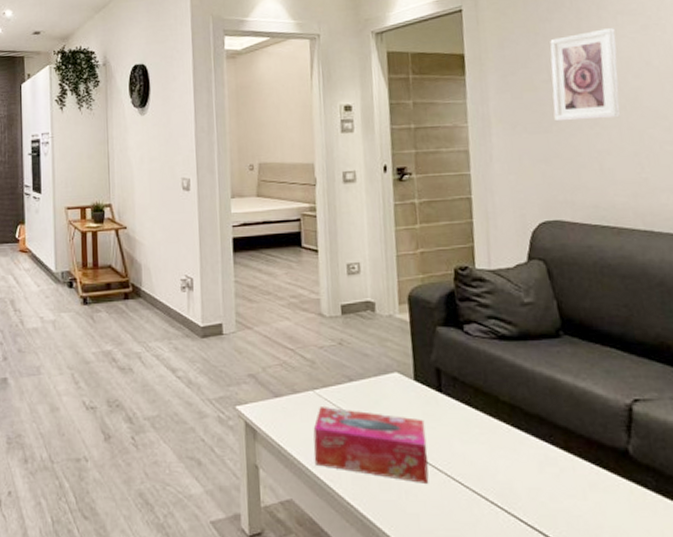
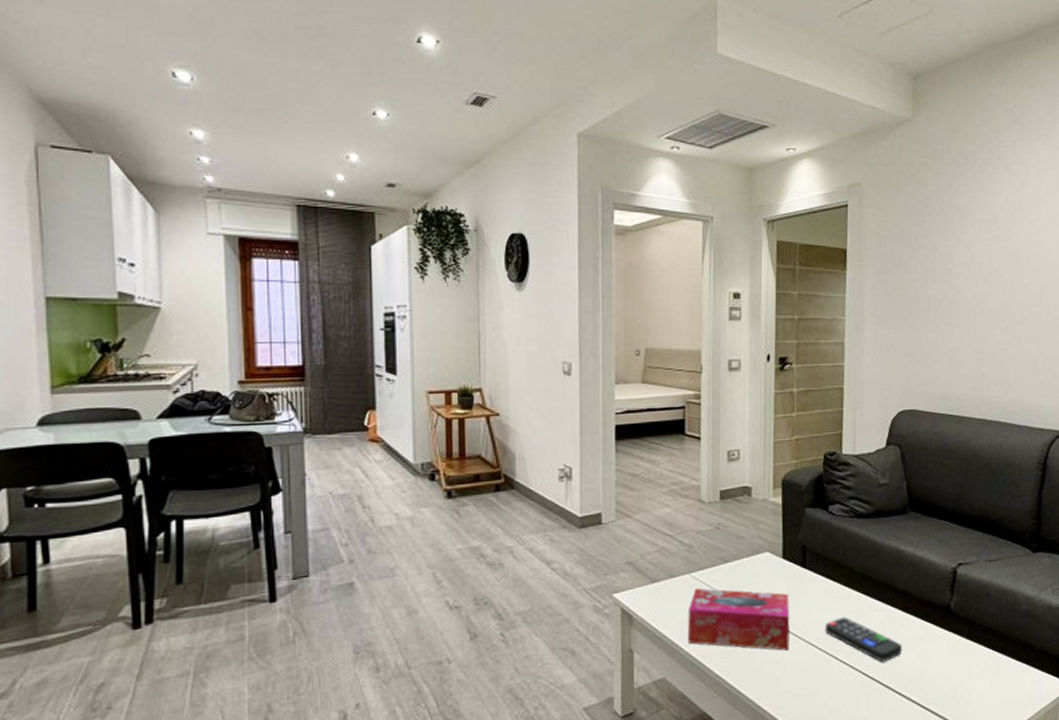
remote control: none [469,451,570,509] -> present [824,616,903,662]
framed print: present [550,28,620,122] -> none [918,235,973,319]

